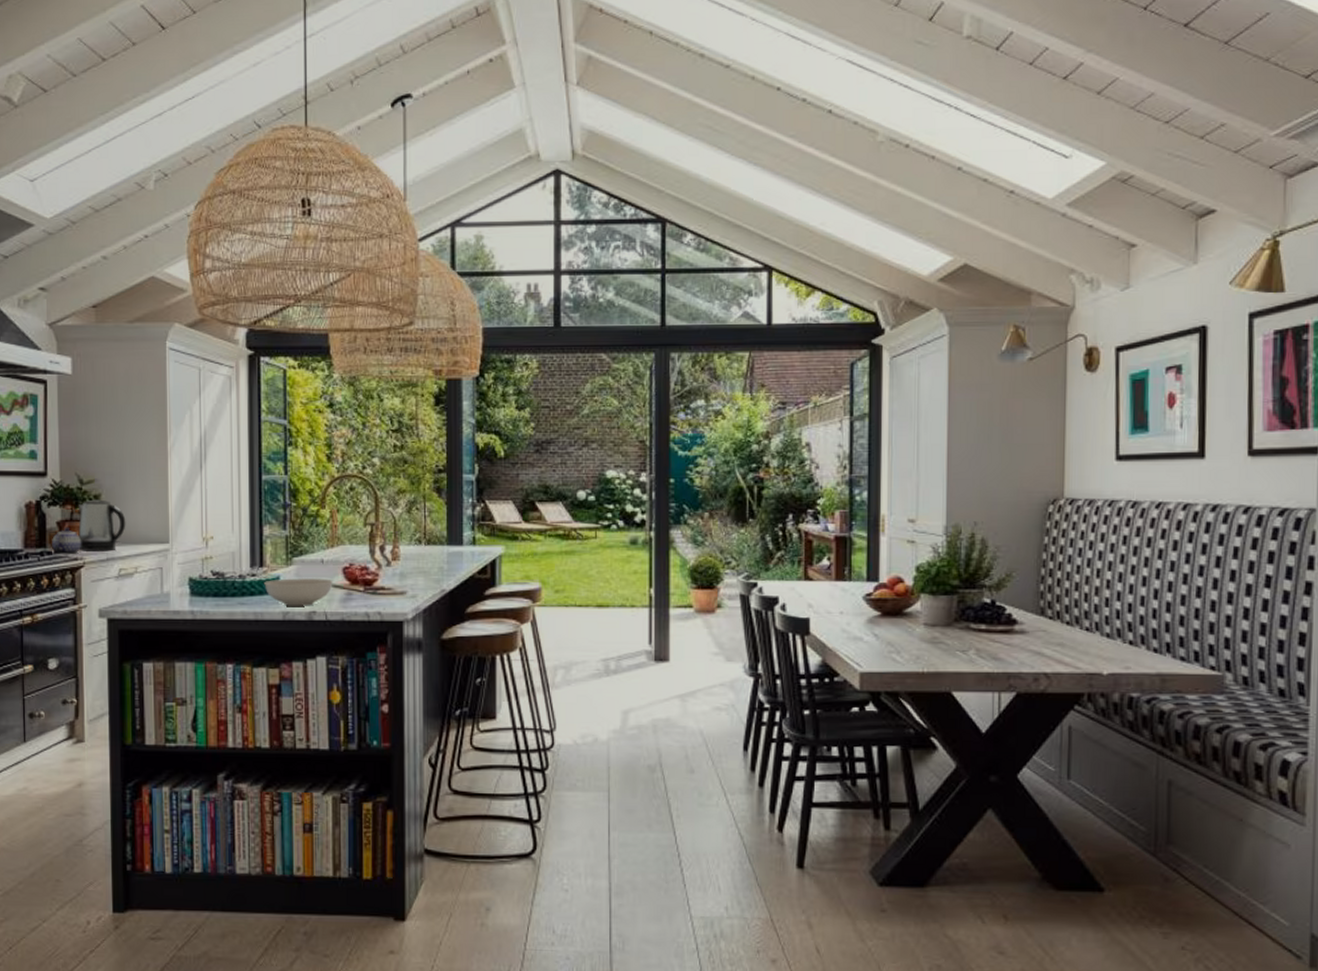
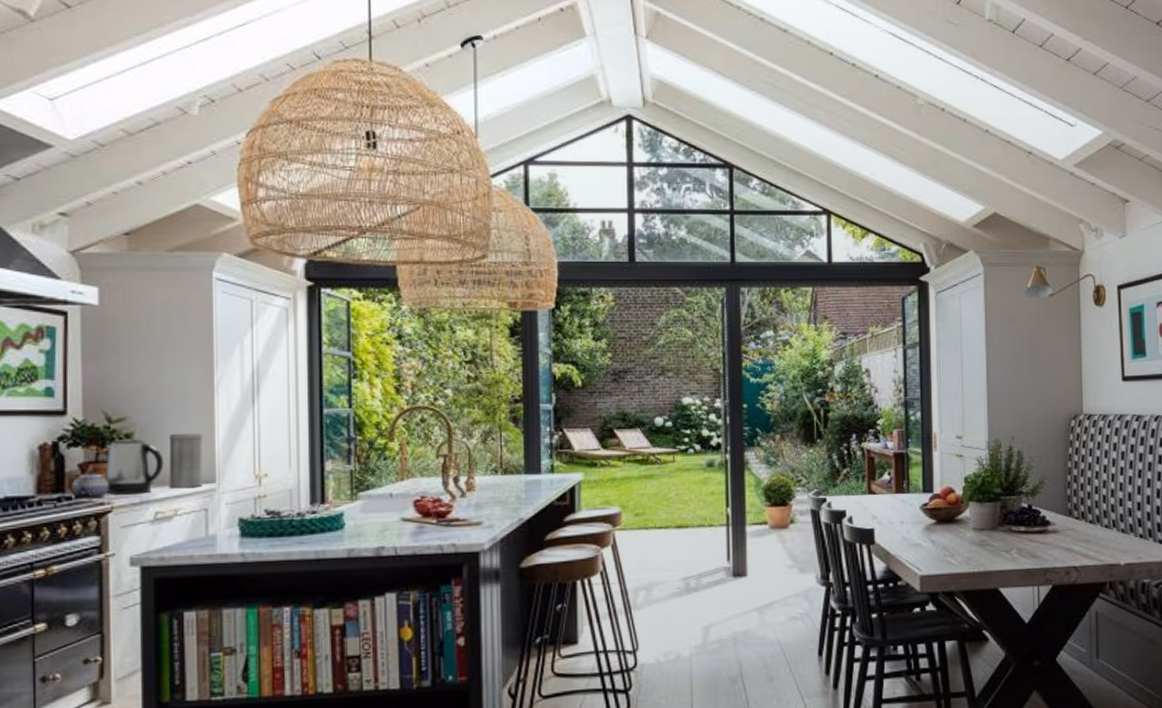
canister: none [129,495,158,548] -> present [168,433,203,489]
bowl: present [264,578,333,606] -> none [326,512,403,543]

